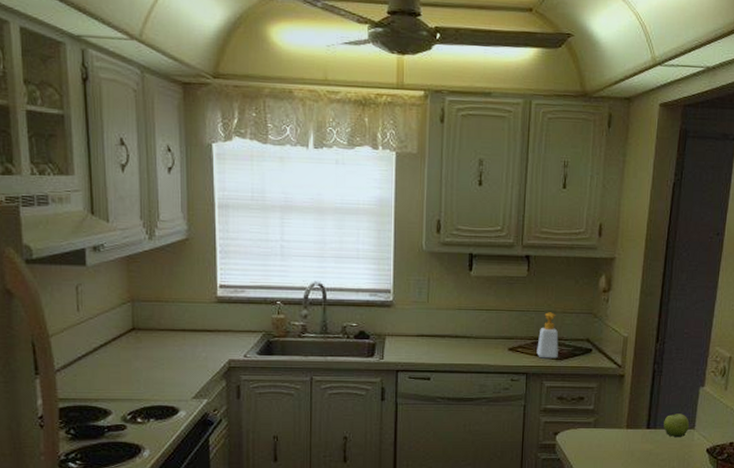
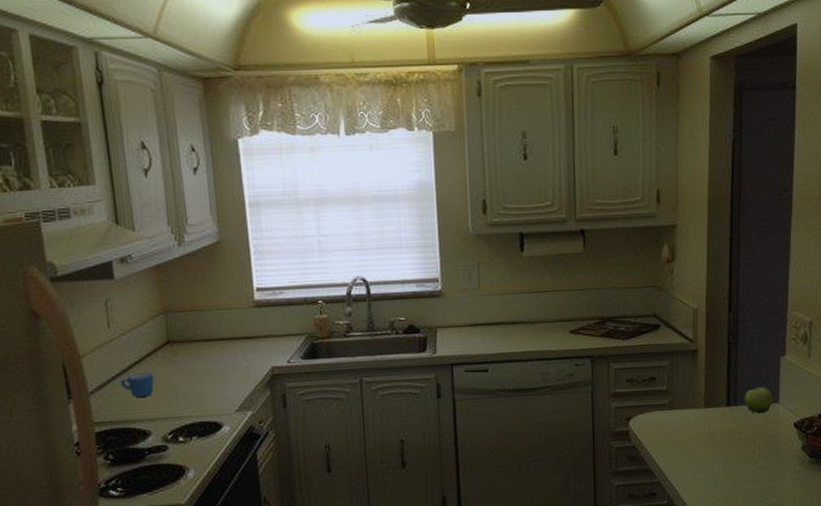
mug: none [86,356,118,378] -> present [120,372,154,397]
soap bottle: present [536,312,559,359] -> none [600,288,624,339]

